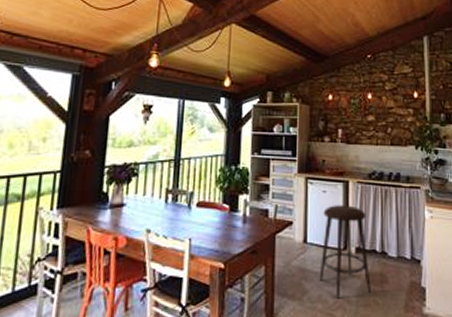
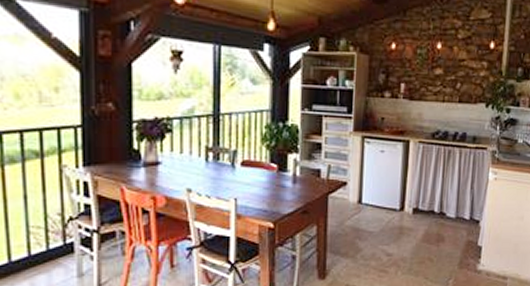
stool: present [319,205,371,299] -> none [373,165,427,257]

